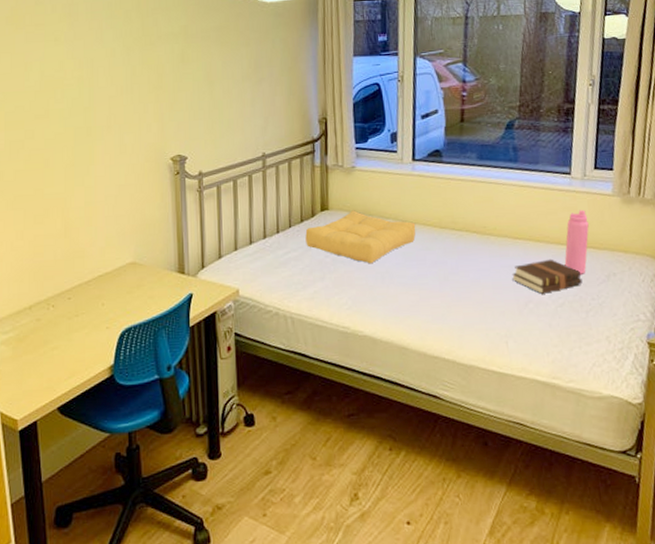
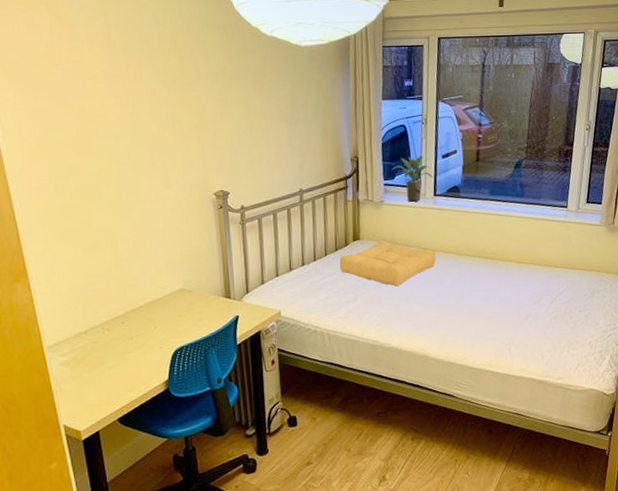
potted plant: none [364,116,411,168] -> present [391,155,433,202]
hardback book: present [512,259,583,294] -> none [515,279,573,309]
water bottle: present [564,210,589,274] -> none [559,238,580,292]

